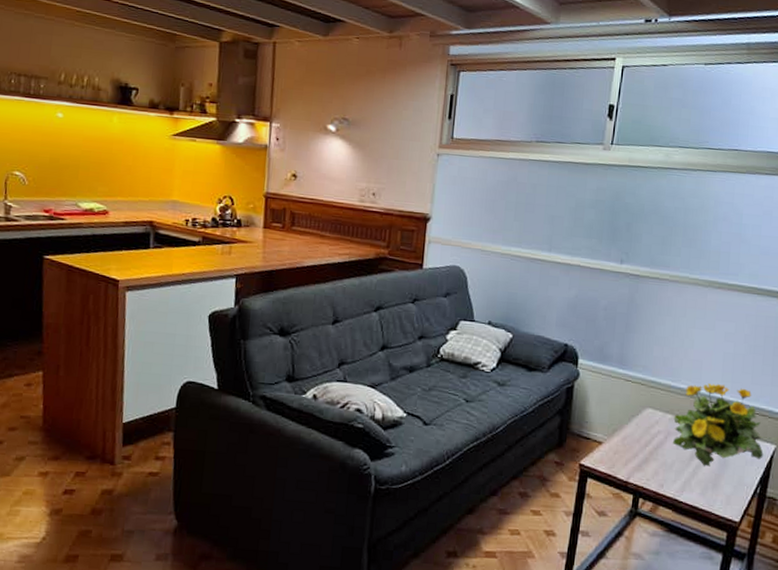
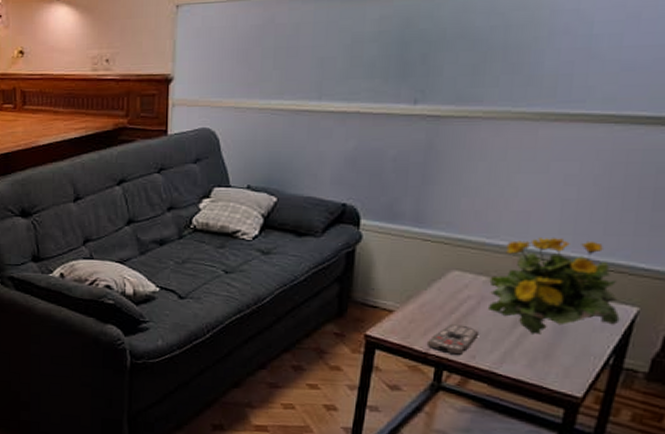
remote control: none [627,456,667,485] -> present [426,324,480,356]

